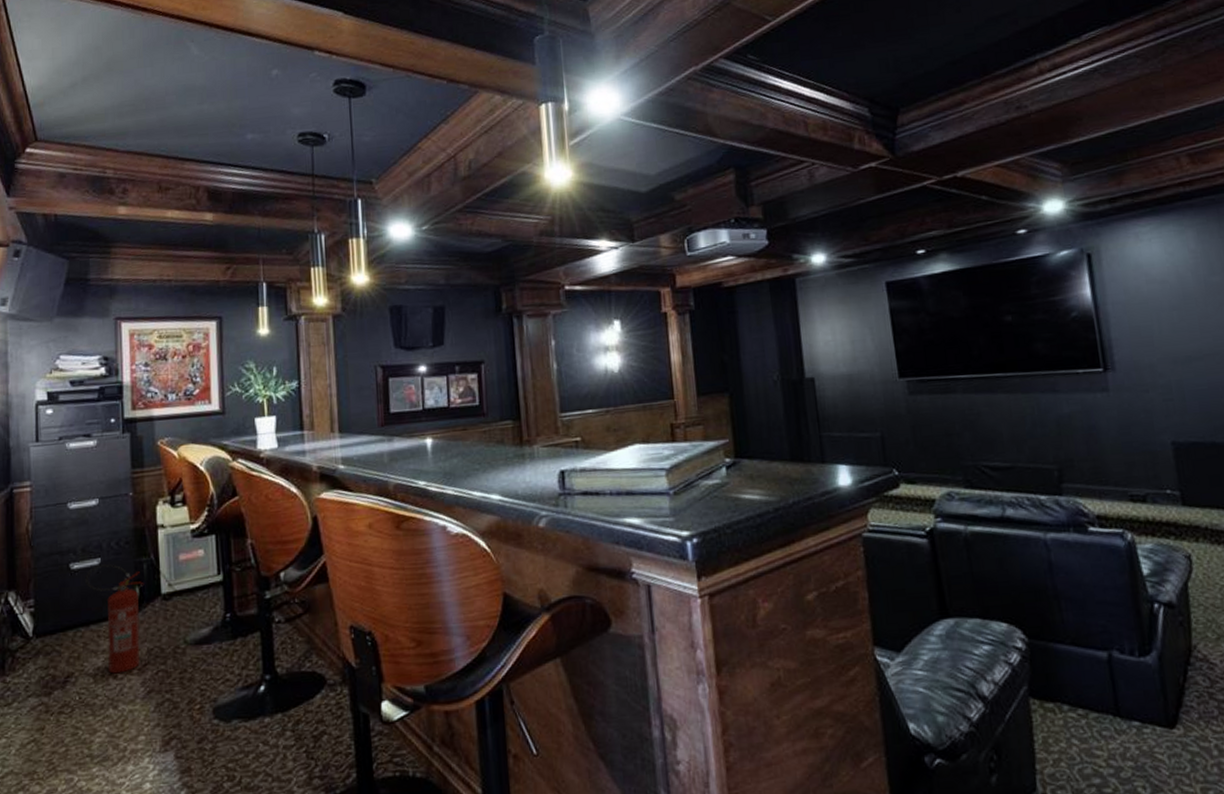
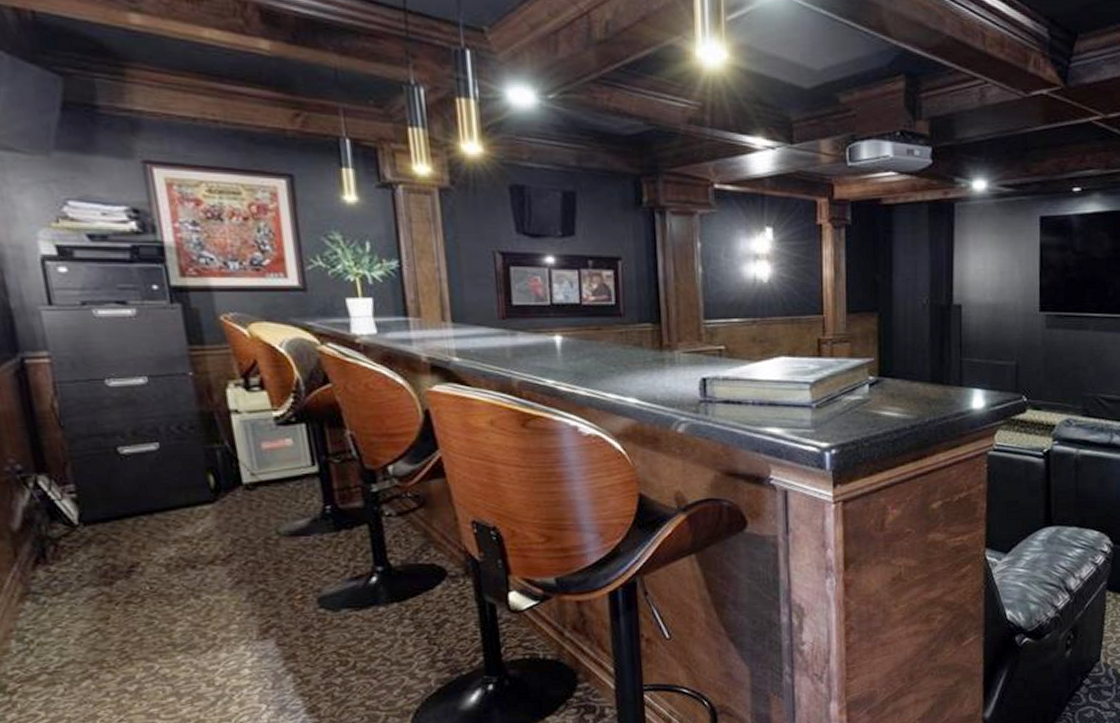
fire extinguisher: present [84,564,144,674] -> none [139,450,223,564]

